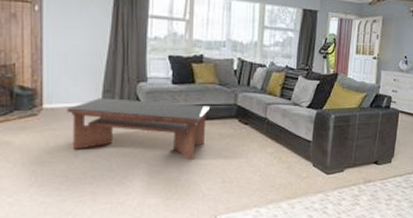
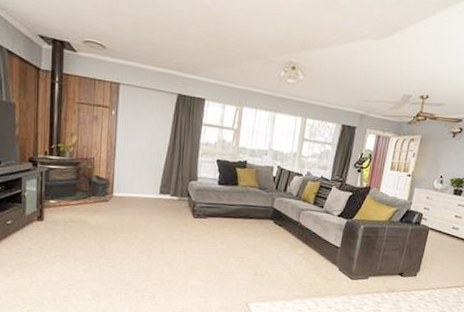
coffee table: present [67,98,210,161] -> none [131,191,249,253]

